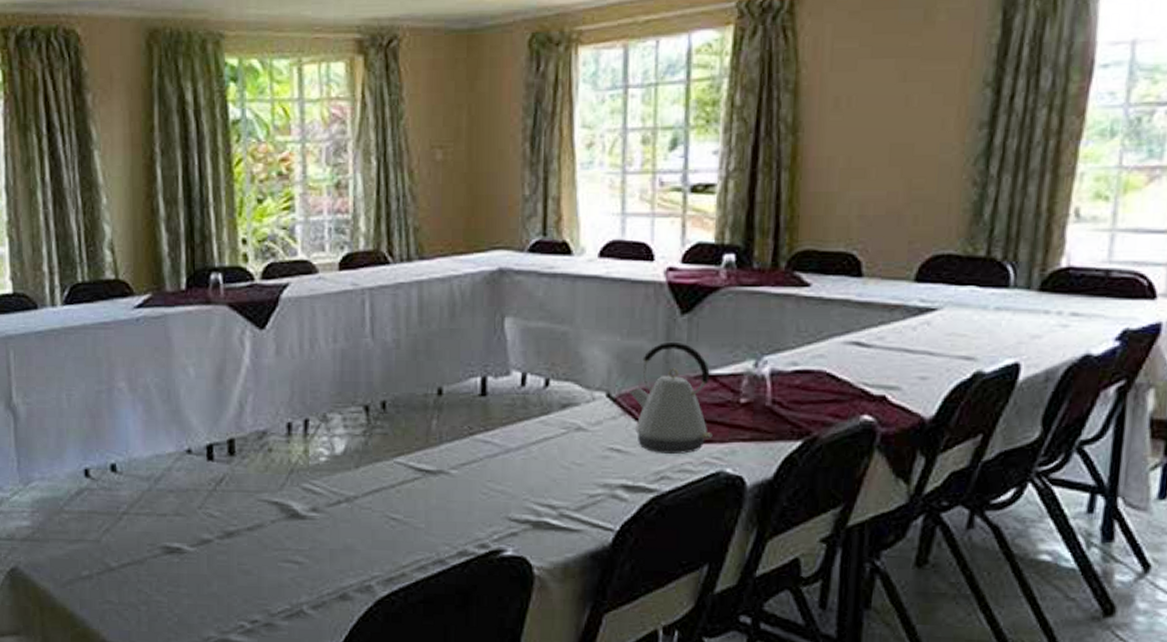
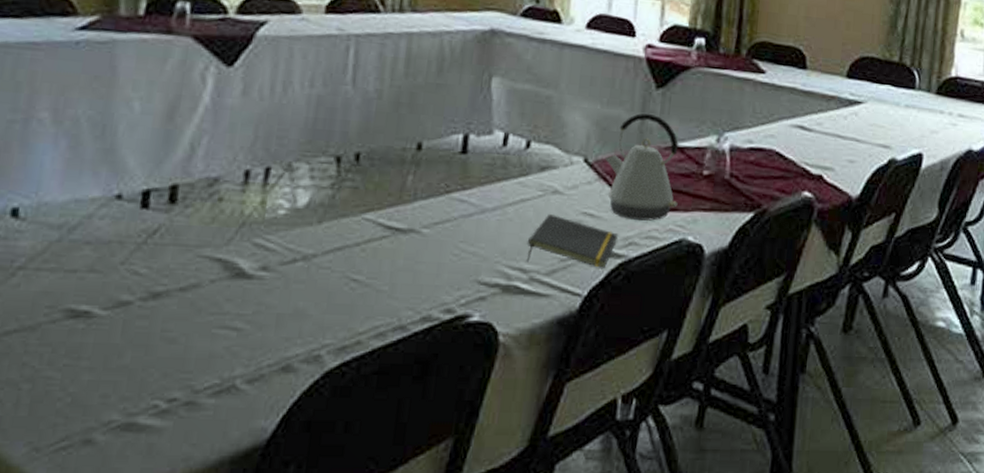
notepad: none [553,451,649,503] -> present [526,214,619,268]

